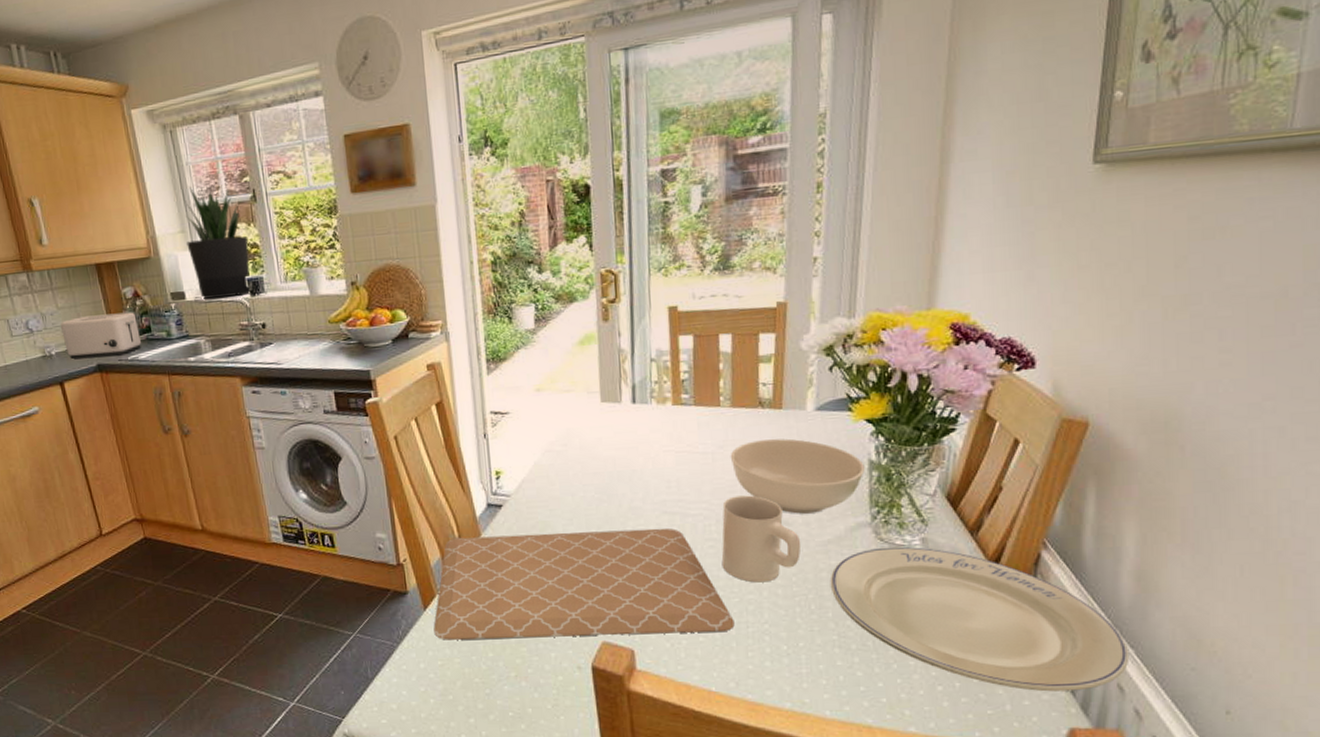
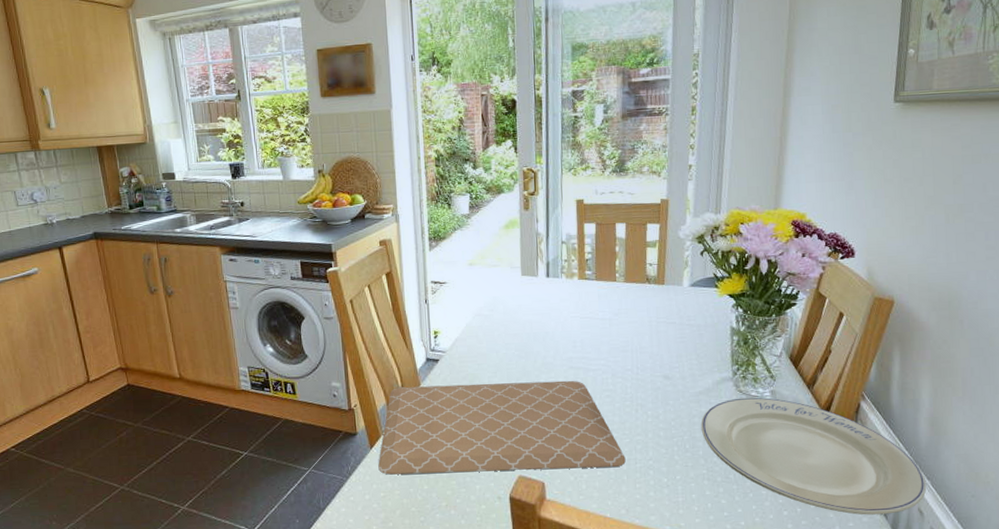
toaster: present [61,312,141,360] -> none [63,188,134,228]
planter: present [185,186,253,299] -> none [178,84,234,180]
cup: present [721,495,801,583] -> none [616,354,679,426]
bowl: present [730,438,865,514] -> none [623,308,728,370]

